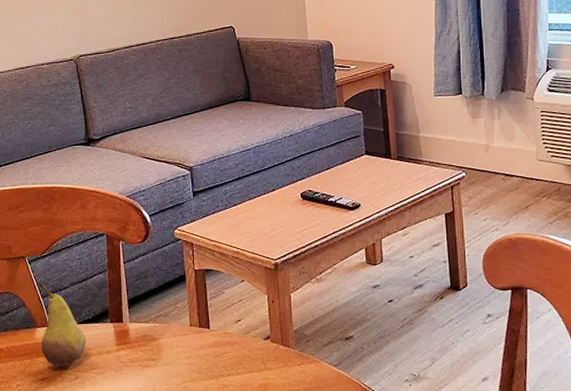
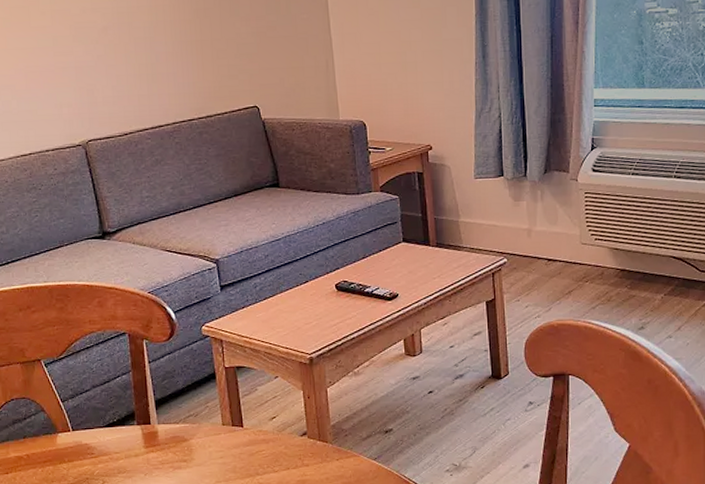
fruit: present [39,283,86,366] -> none [57,387,112,472]

